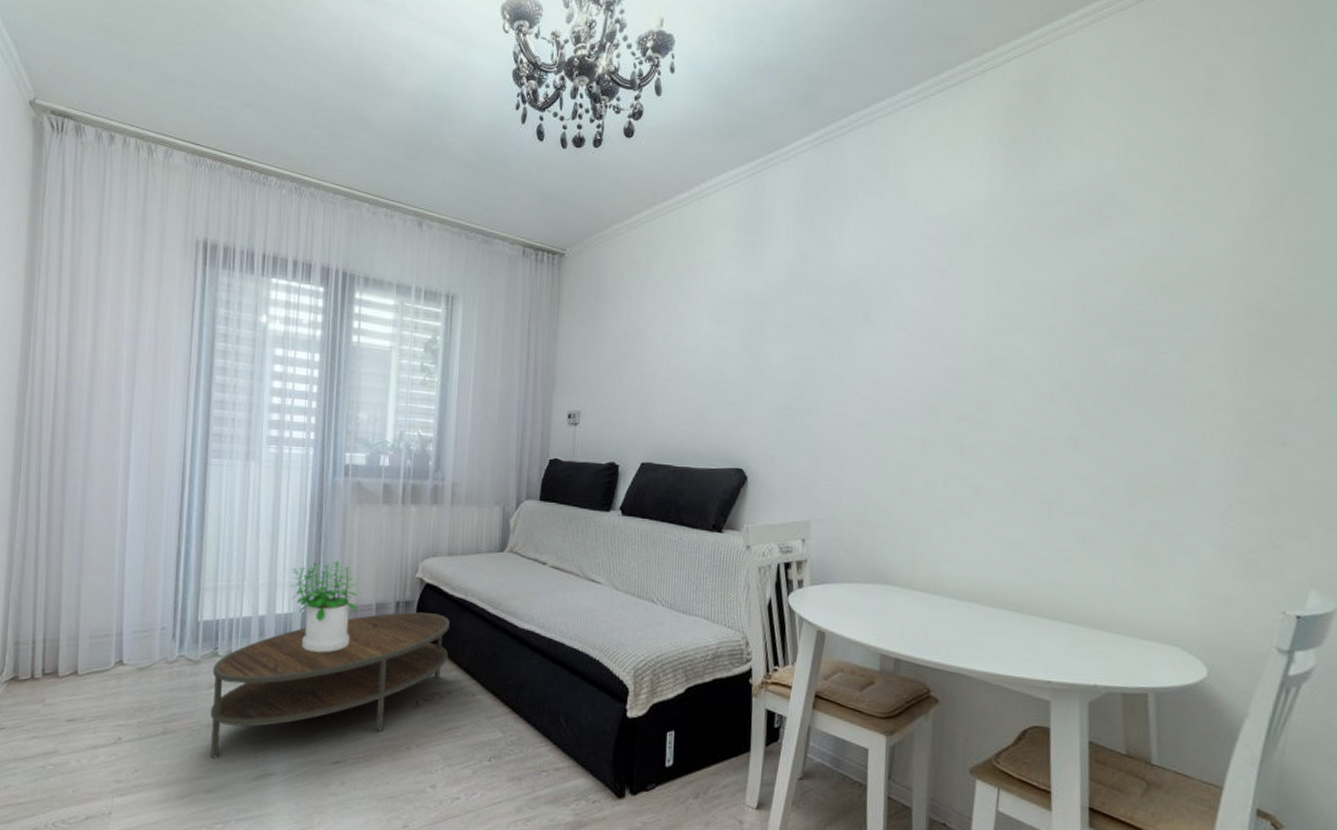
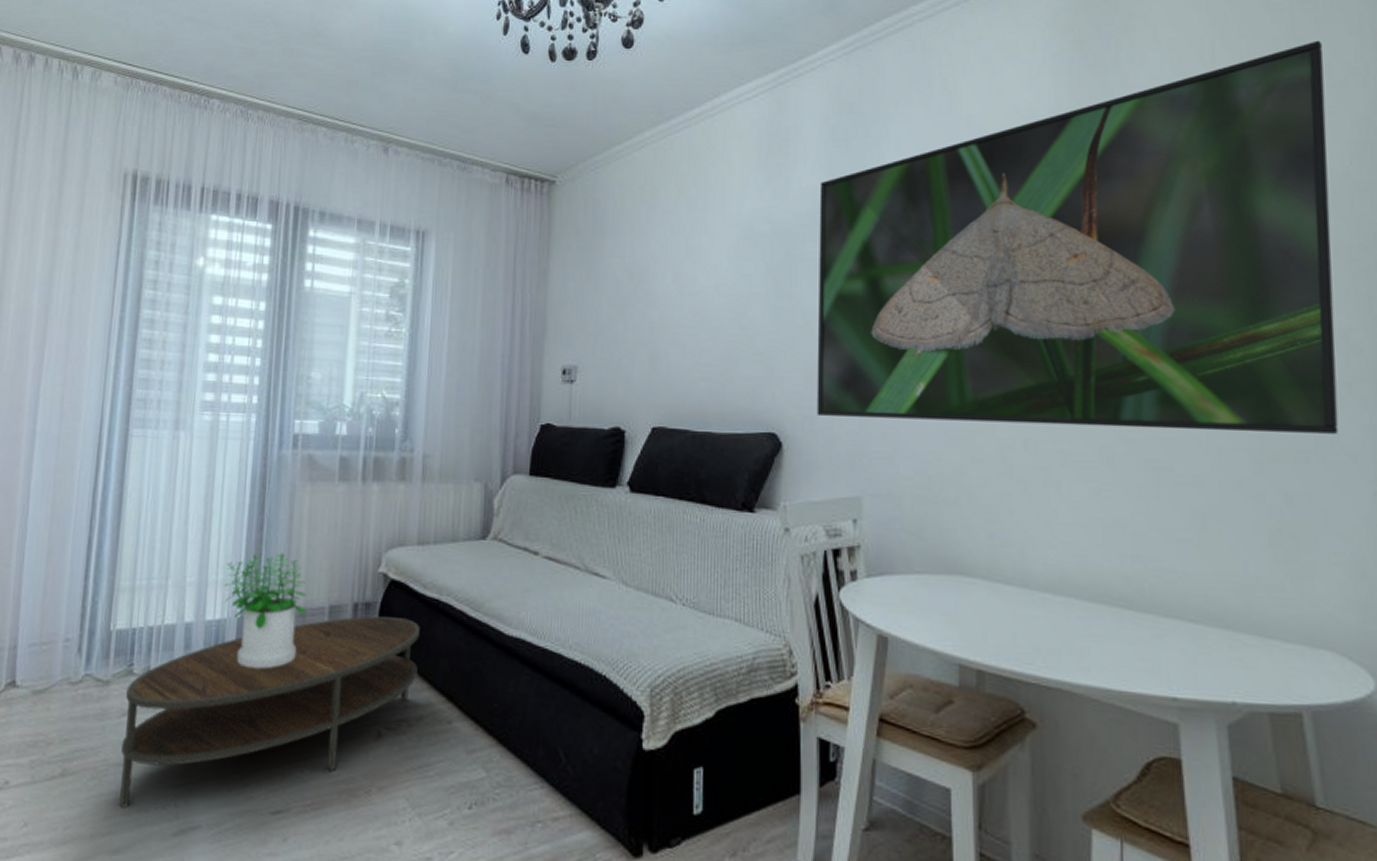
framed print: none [776,141,1221,475] -> present [816,40,1339,434]

